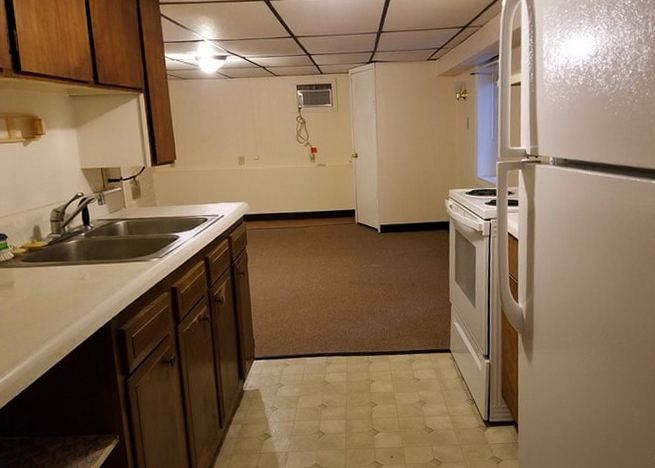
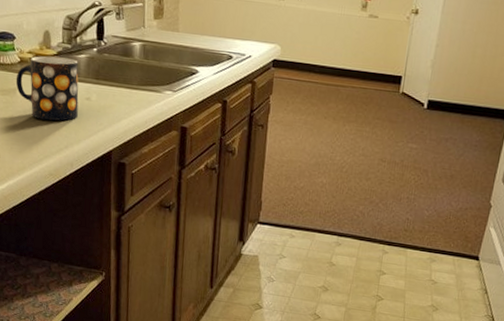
mug: none [11,246,74,306] -> present [15,56,79,121]

